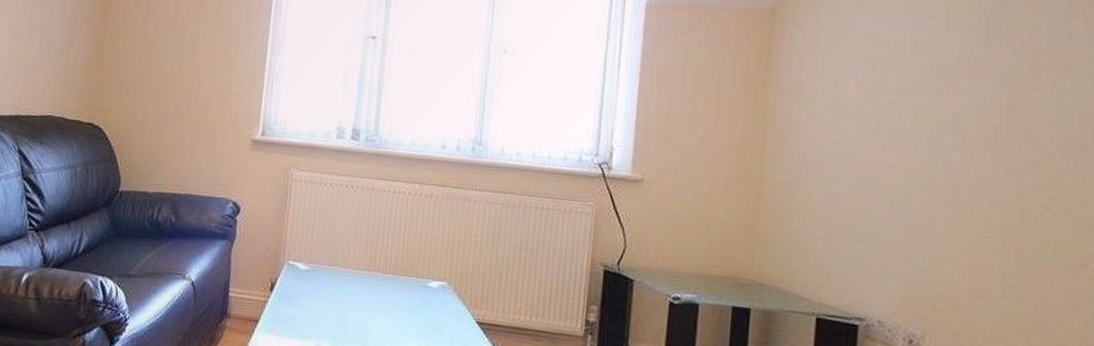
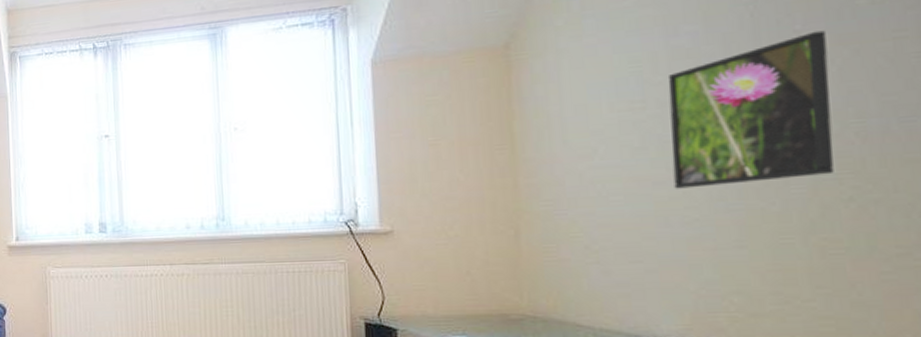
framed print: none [901,44,1046,182] -> present [668,30,834,189]

